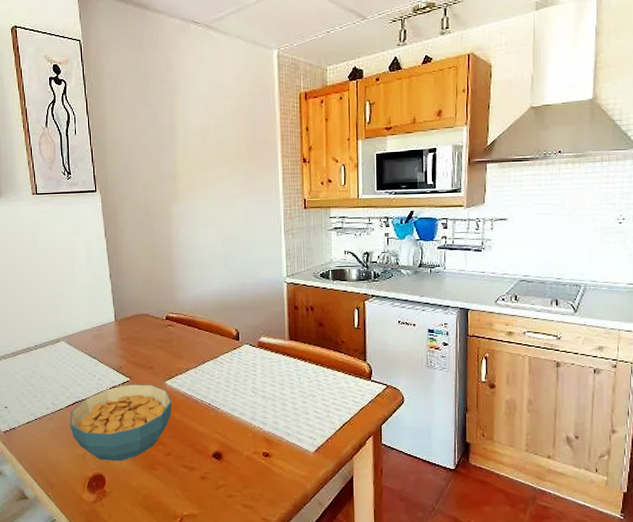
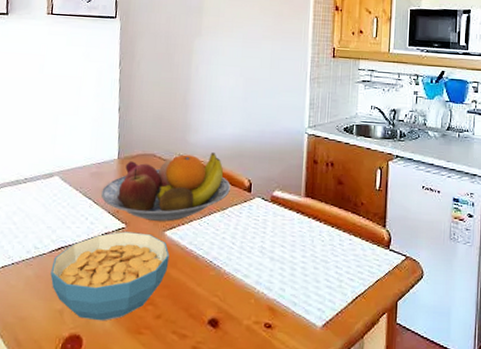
fruit bowl: none [104,308,220,373] -> present [100,153,230,222]

